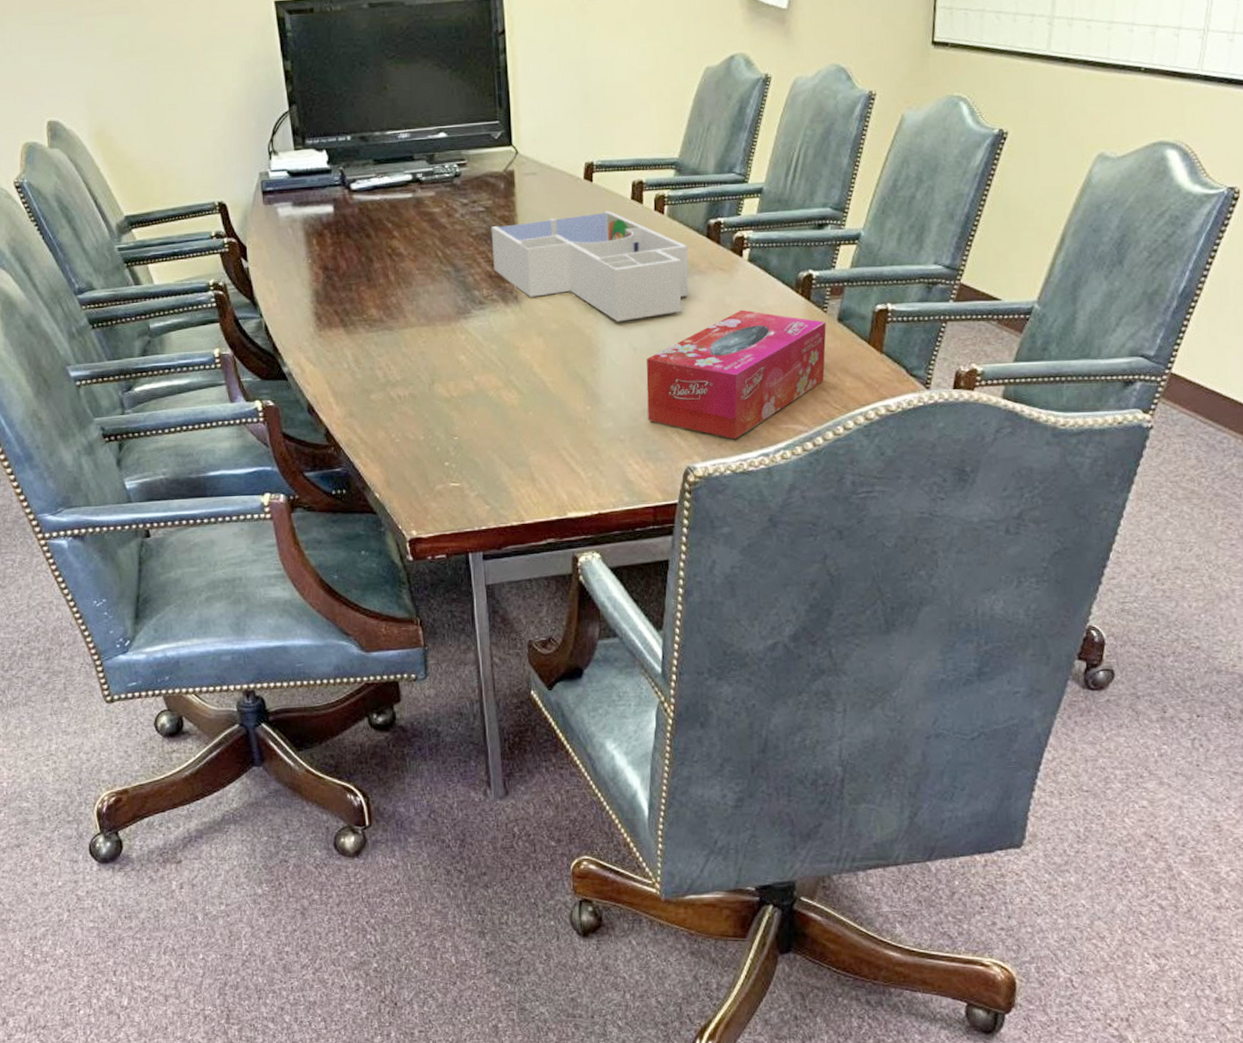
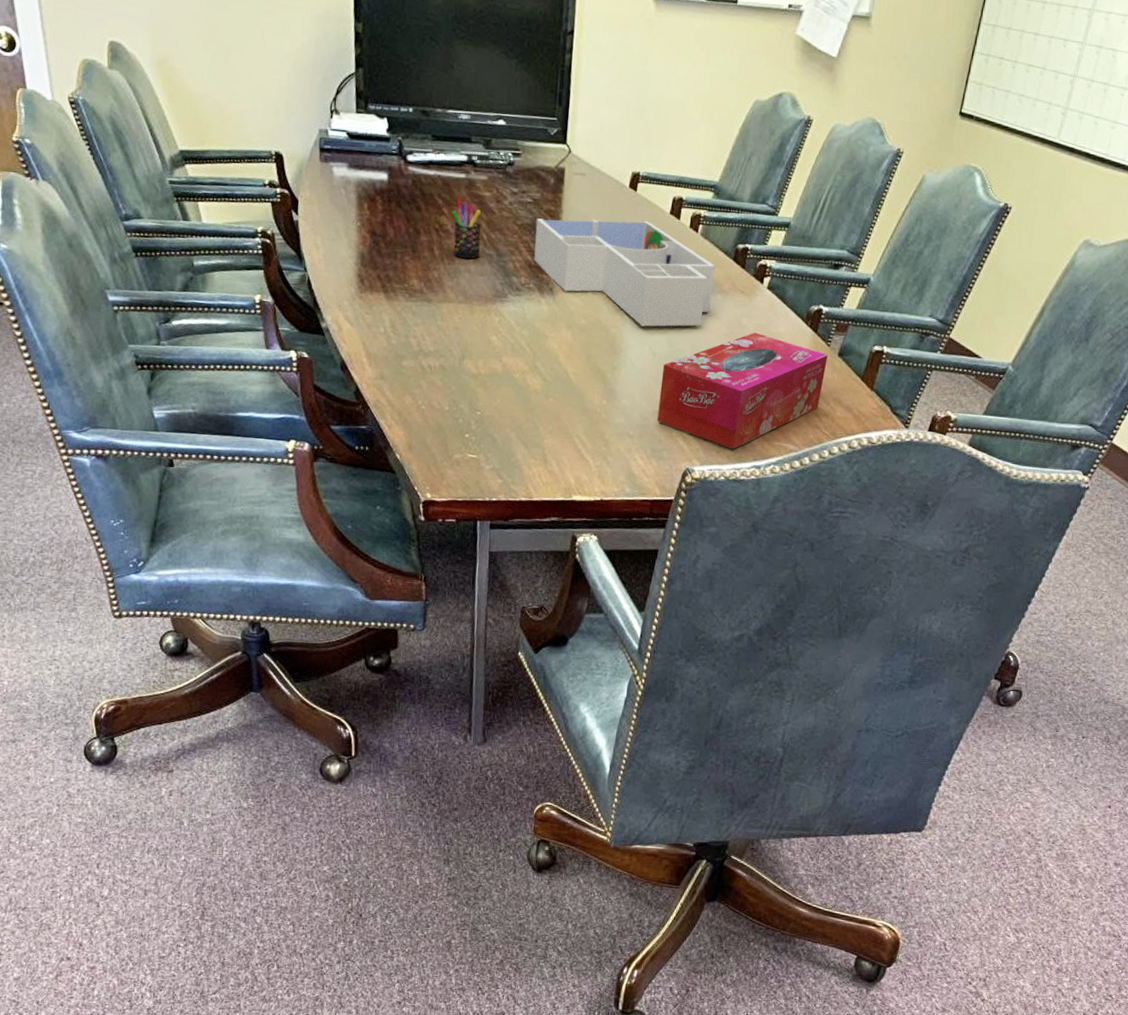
pen holder: none [403,219,438,279] -> present [452,198,482,259]

